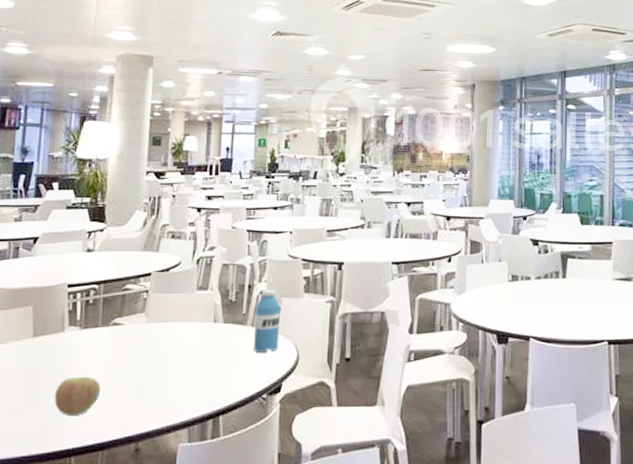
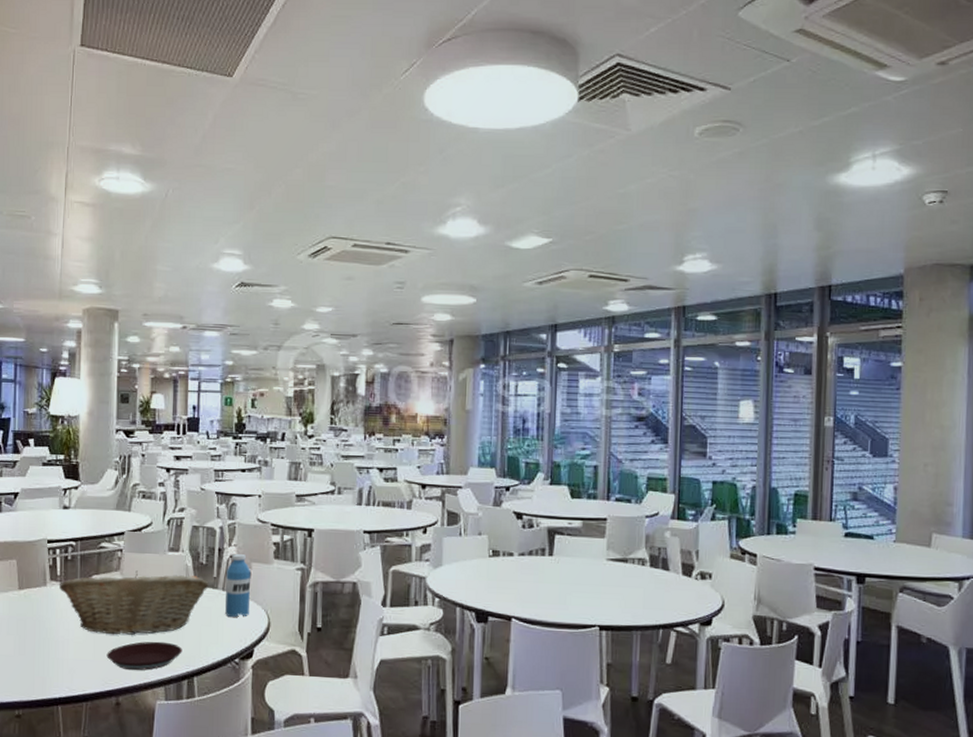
apple: present [54,376,100,415] -> none [40,630,81,667]
fruit basket: none [79,311,238,379] -> present [59,570,209,635]
plate: none [127,382,208,414] -> present [106,641,182,671]

